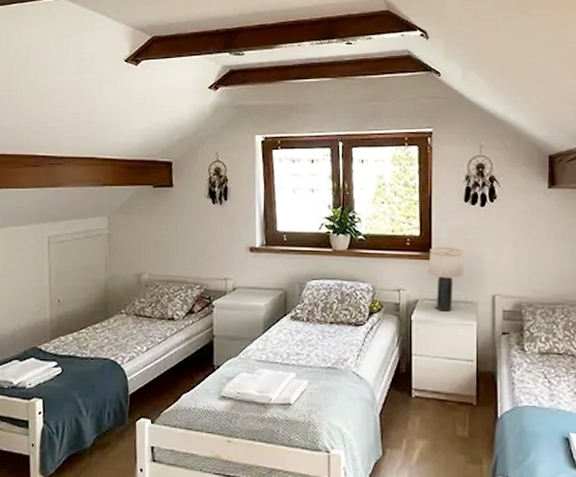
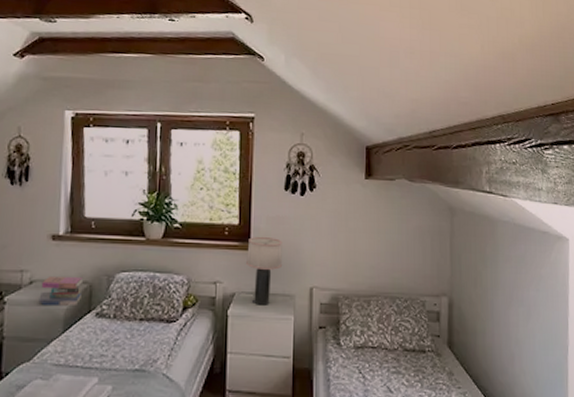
books: none [241,283,278,309] -> present [38,275,82,305]

